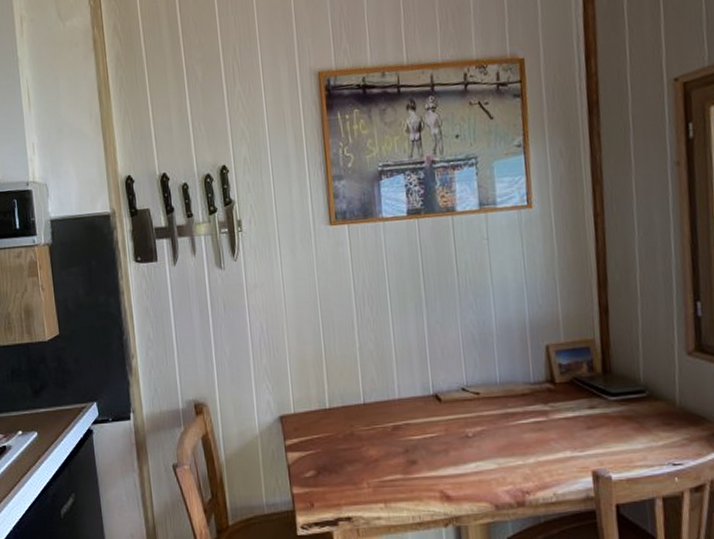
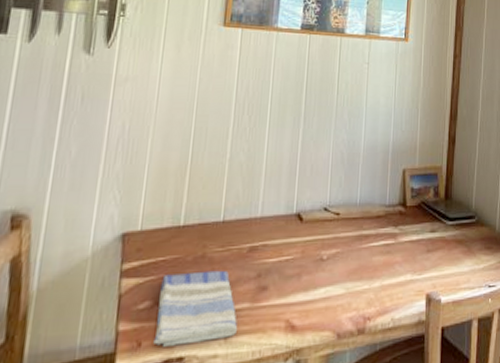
dish towel: none [320,446,396,508] -> present [153,270,238,347]

